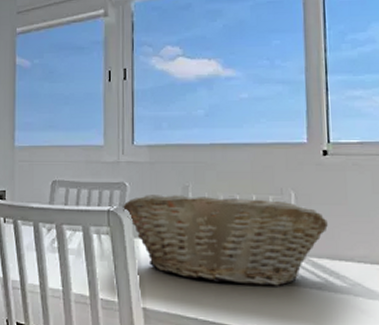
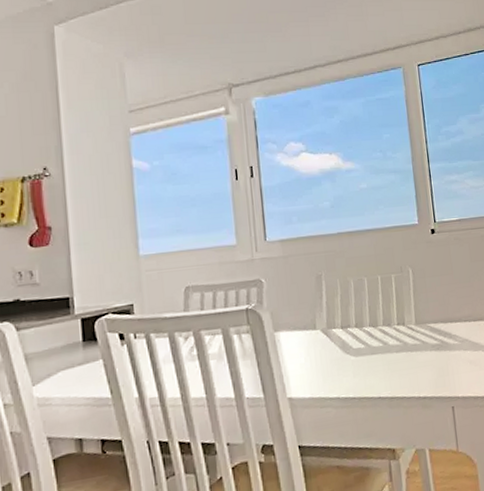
fruit basket: present [123,195,328,286] -> none [261,277,440,362]

